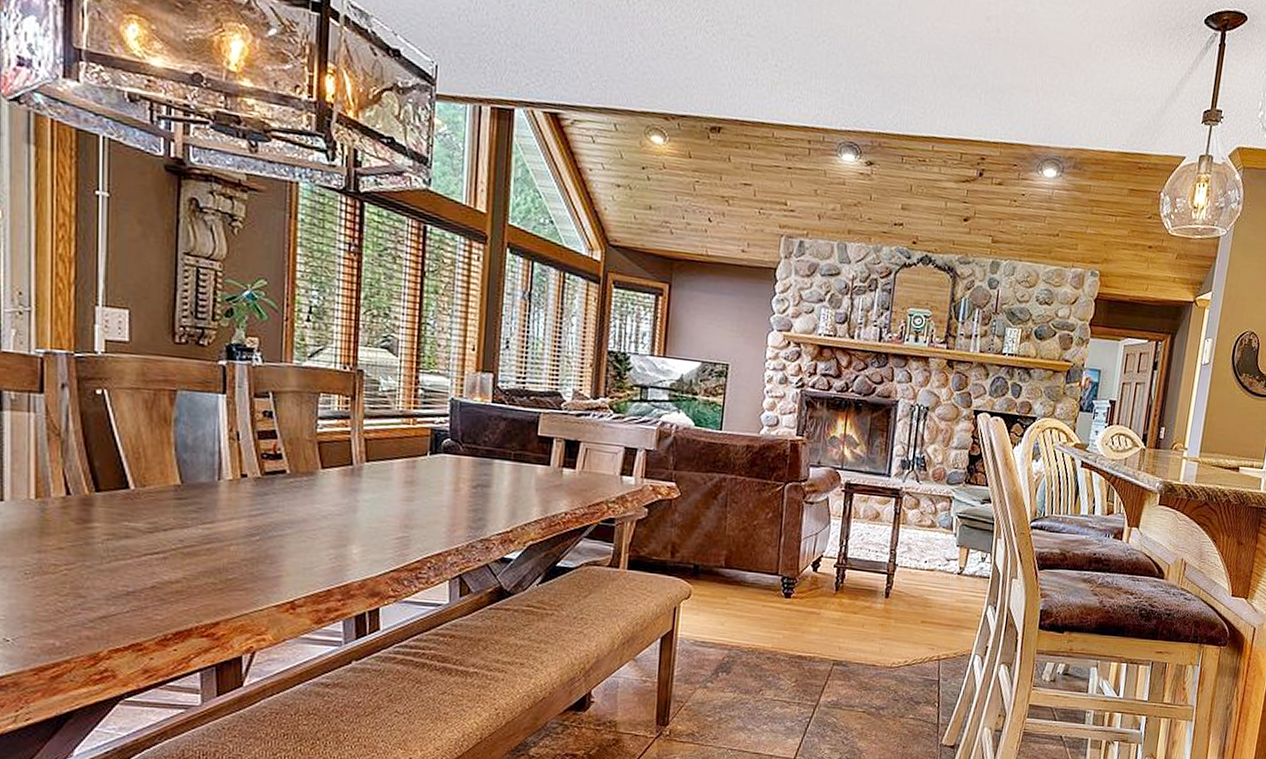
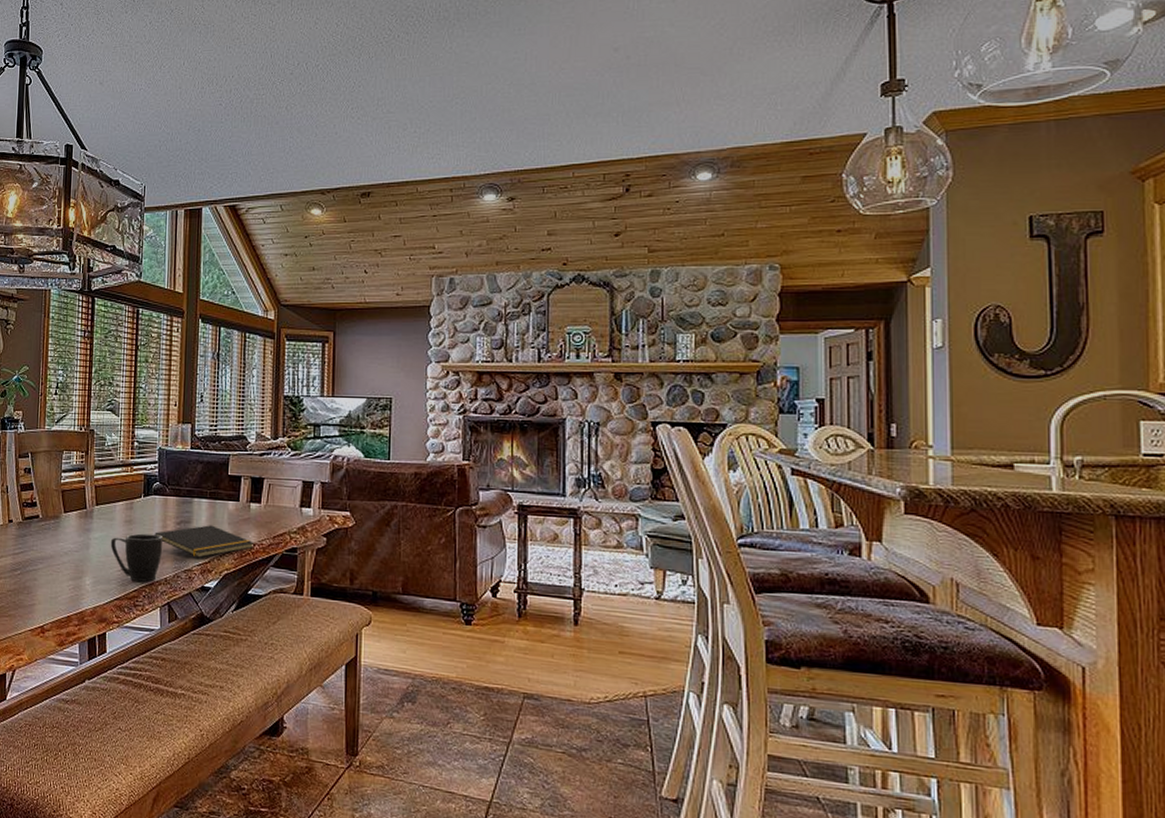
mug: none [385,496,455,552] -> present [110,533,163,582]
notepad: none [443,490,567,527] -> present [154,525,255,558]

